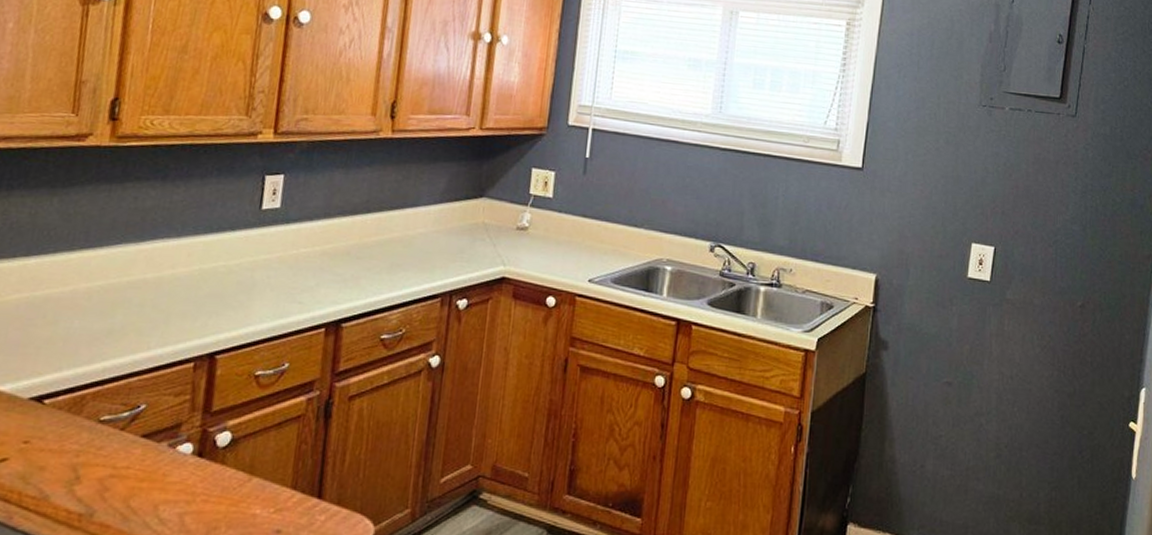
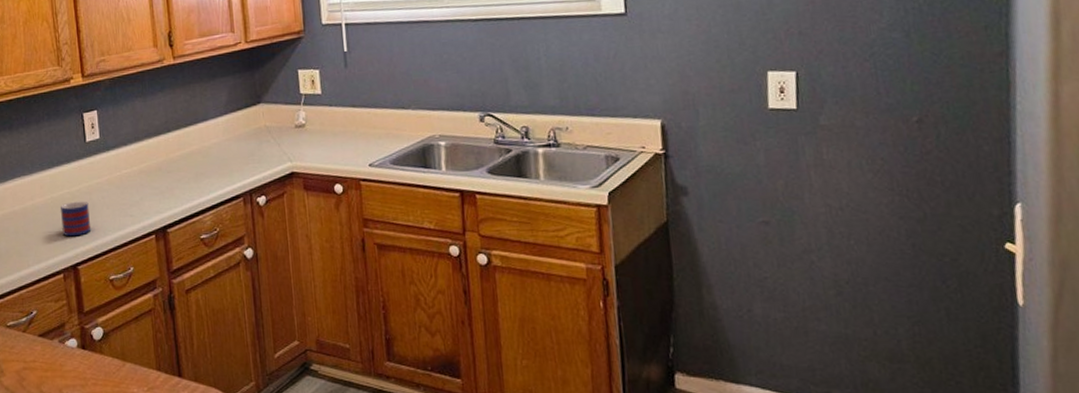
mug: none [204,277,248,319] -> present [60,201,92,237]

